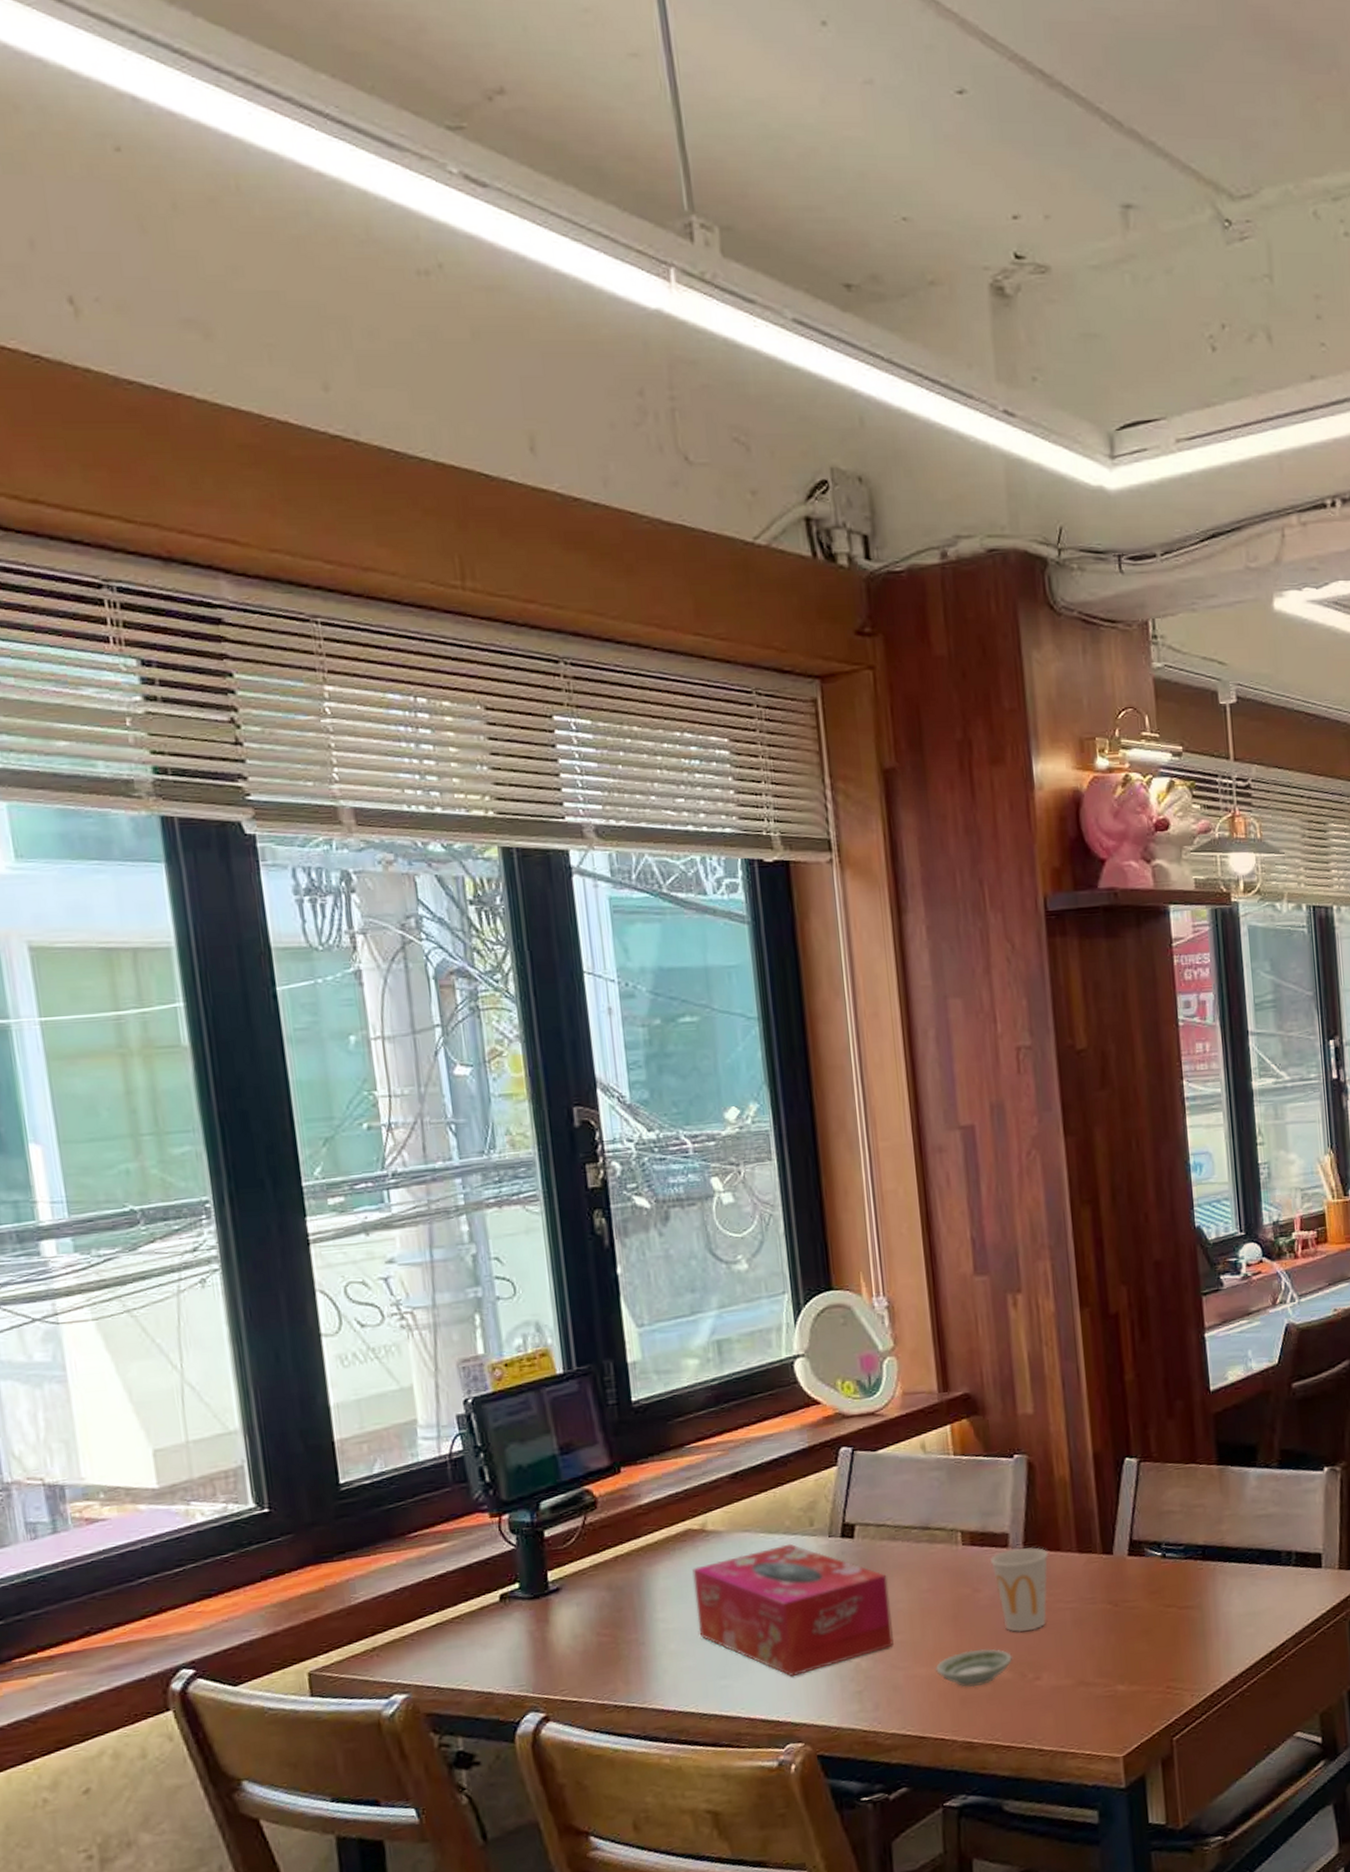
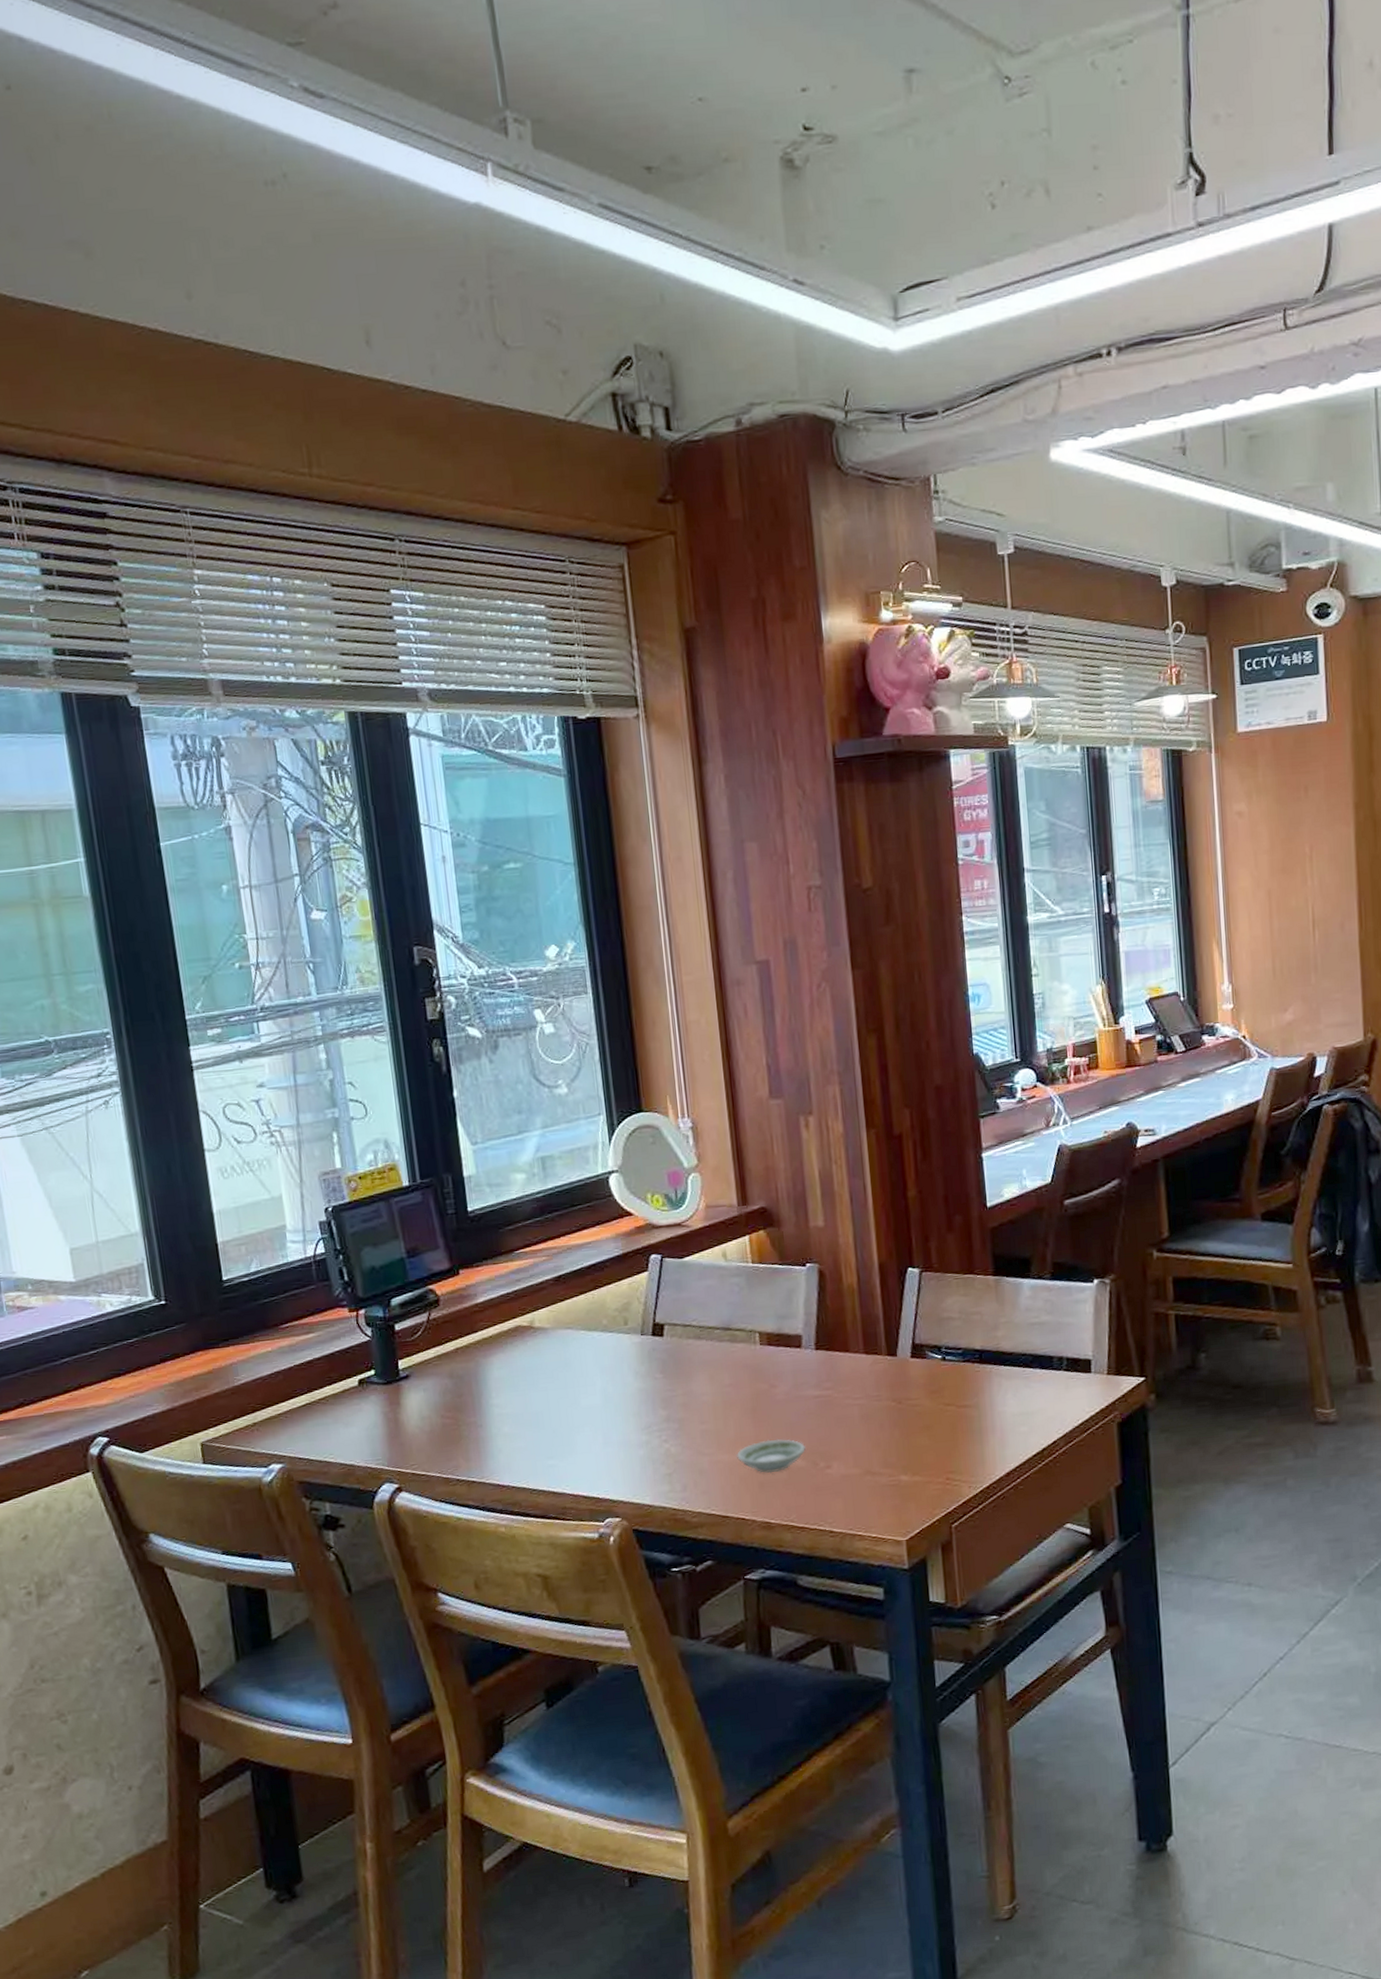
tissue box: present [692,1543,894,1676] -> none [522,1340,699,1458]
cup: present [991,1547,1048,1633] -> none [786,1348,838,1425]

